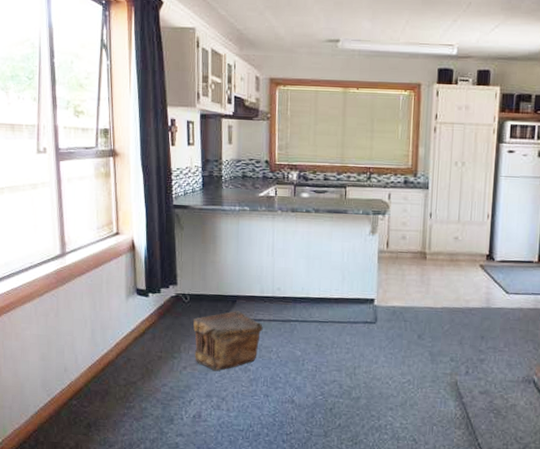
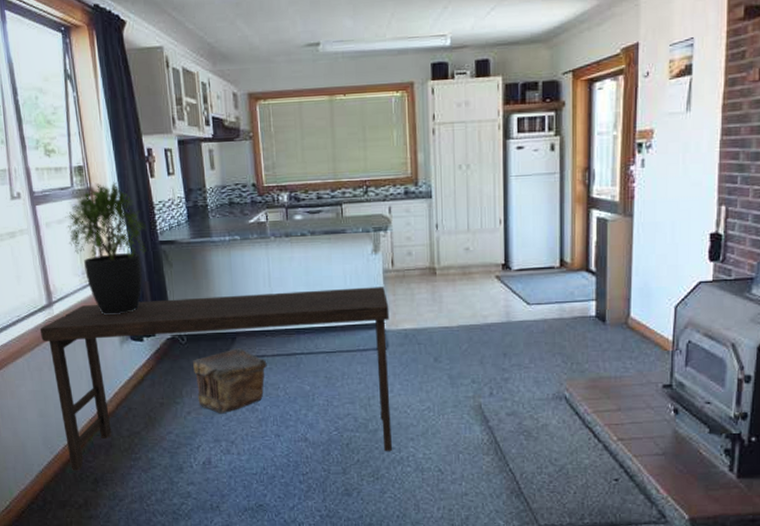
bench: none [50,258,381,418] -> present [39,287,392,471]
potted plant: none [86,146,163,270] -> present [65,182,148,315]

